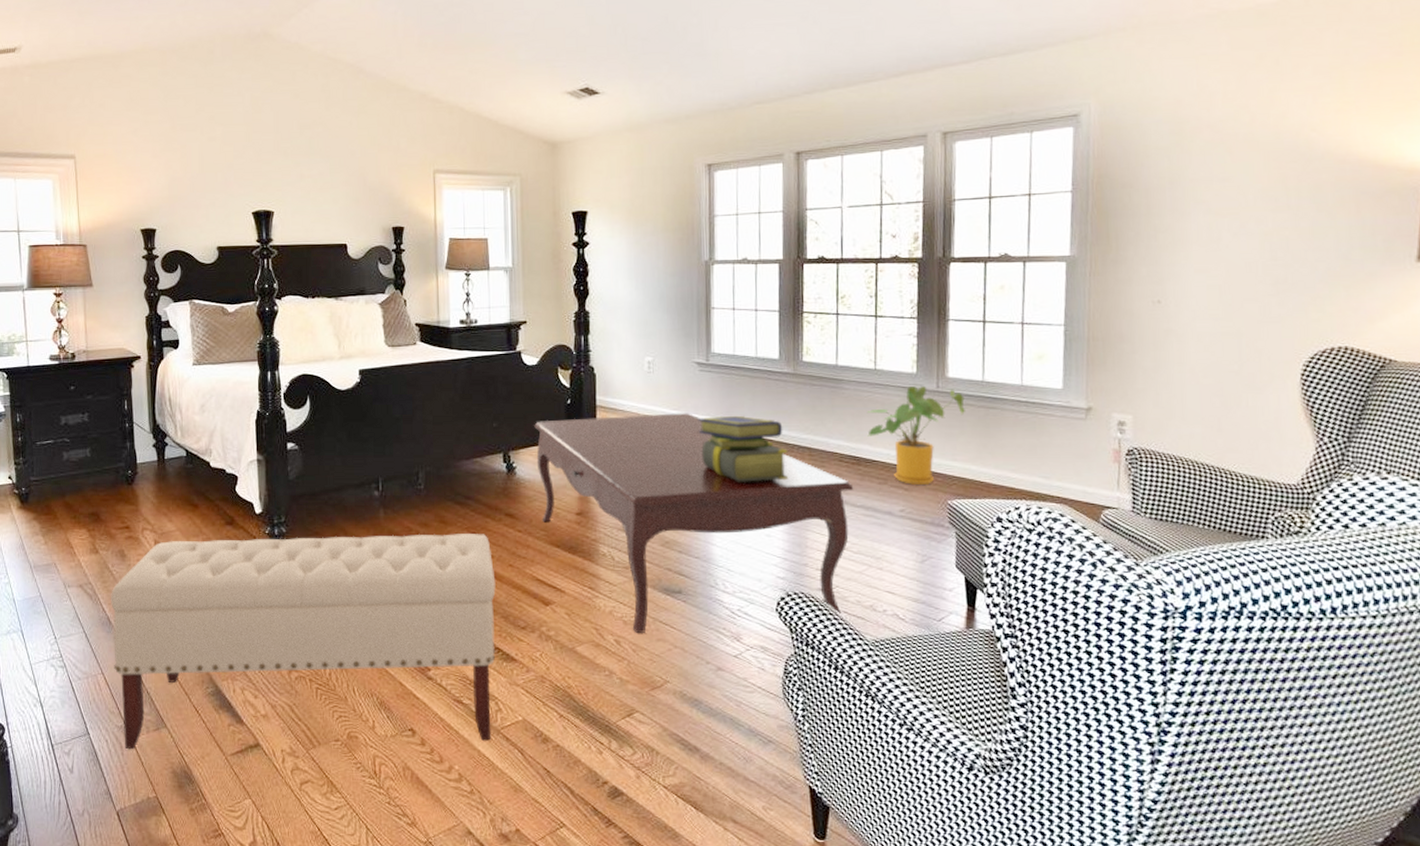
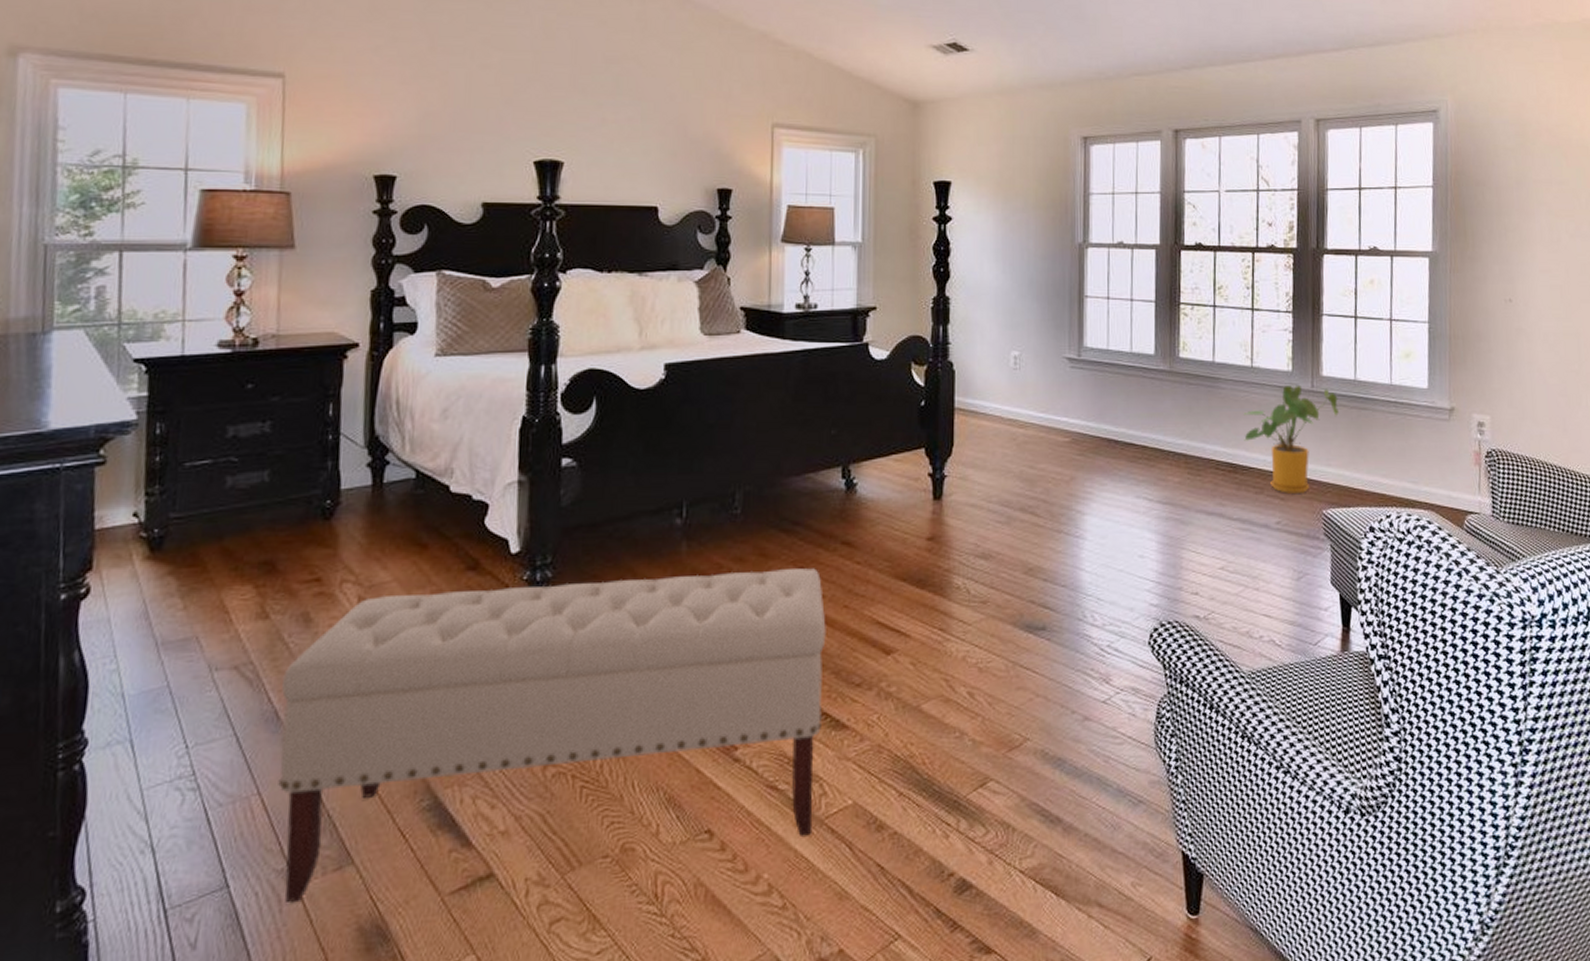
coffee table: present [534,413,854,634] -> none [881,416,1231,683]
stack of books: present [698,415,789,482] -> none [1068,418,1164,495]

